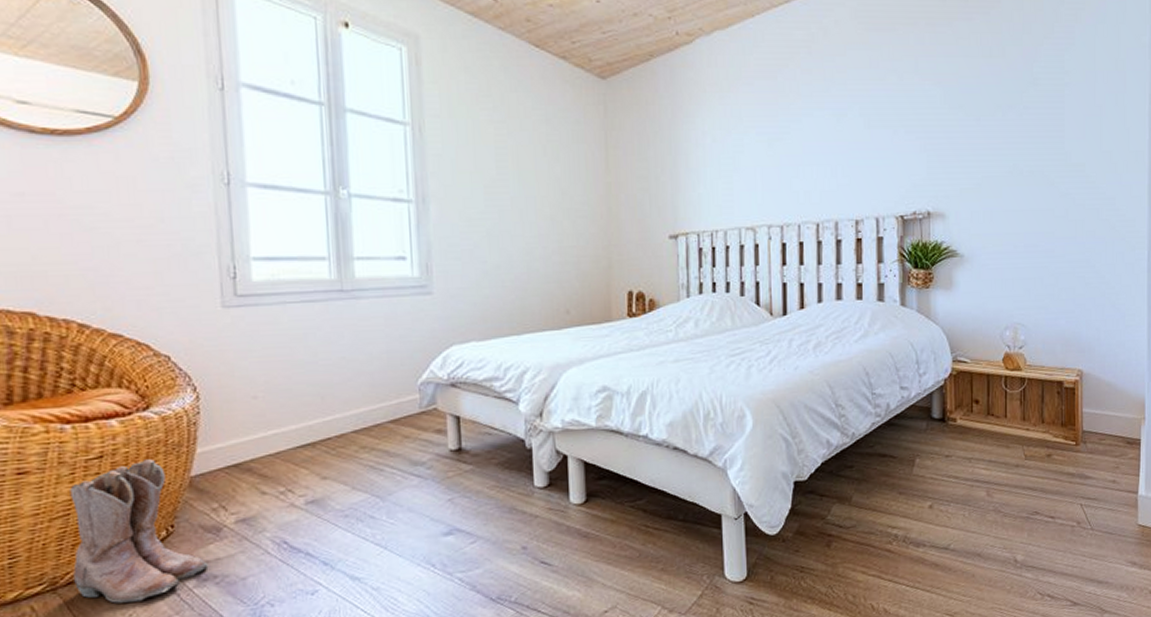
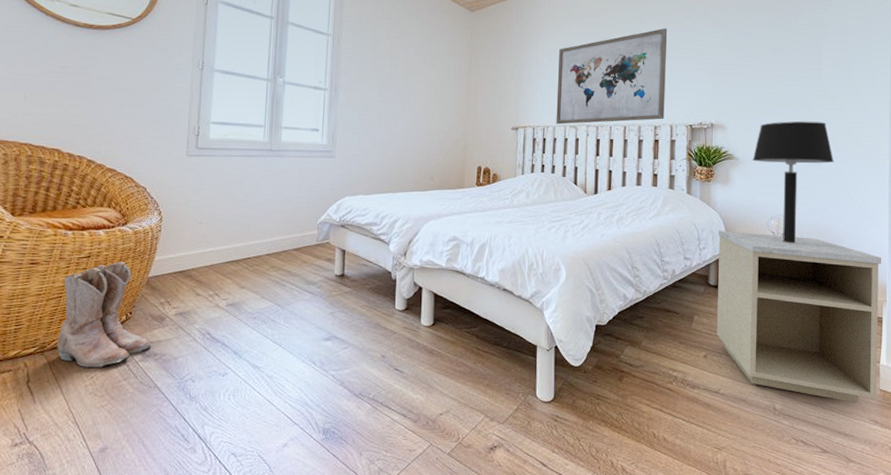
wall art: none [725,87,868,227] -> present [556,28,668,125]
nightstand: none [941,348,1140,544] -> present [716,230,882,404]
table lamp: none [980,200,1082,359] -> present [752,121,834,244]

